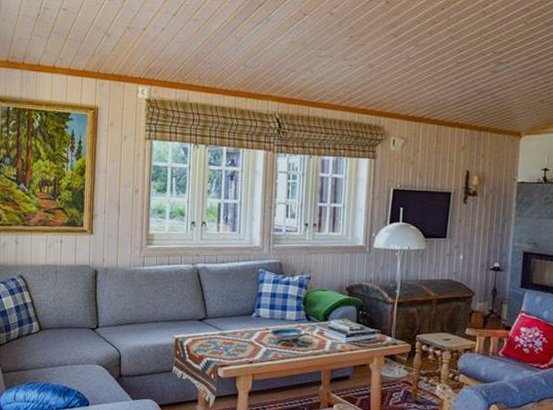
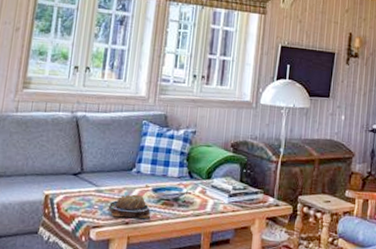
pastry: none [233,336,273,358] -> present [109,194,151,219]

